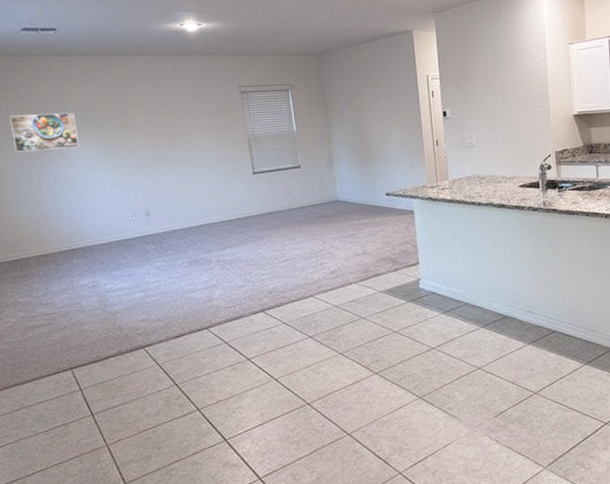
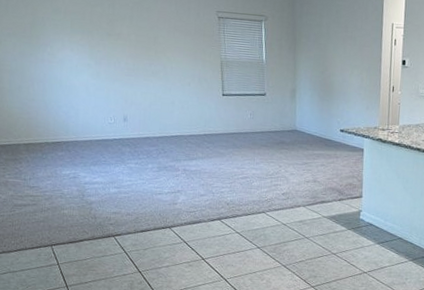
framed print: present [9,112,80,152] -> none [7,12,69,50]

